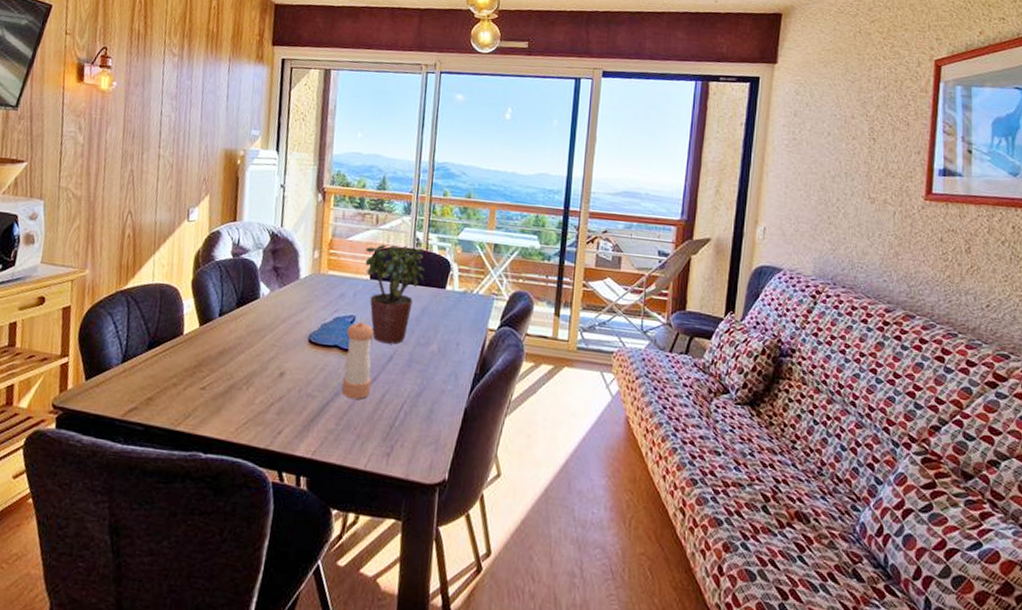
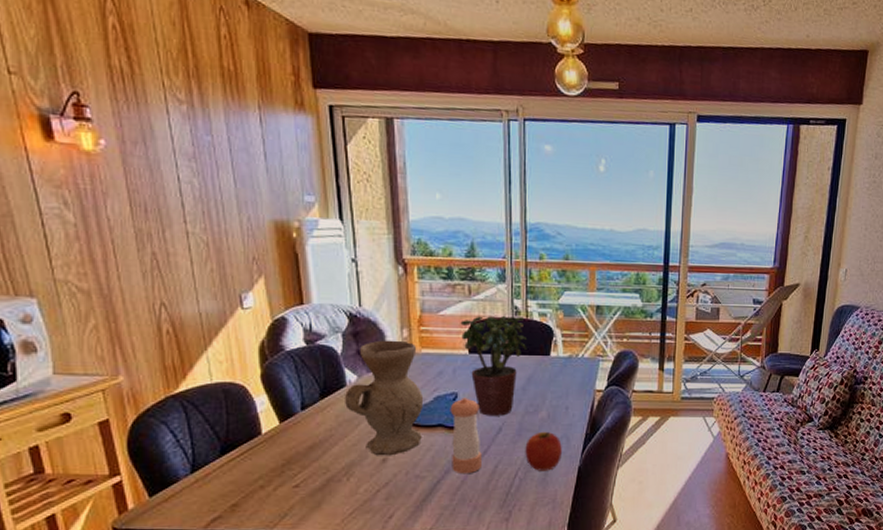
vase: none [256,259,325,371] -> present [345,340,424,456]
apple: none [412,365,450,408] -> present [525,431,562,471]

